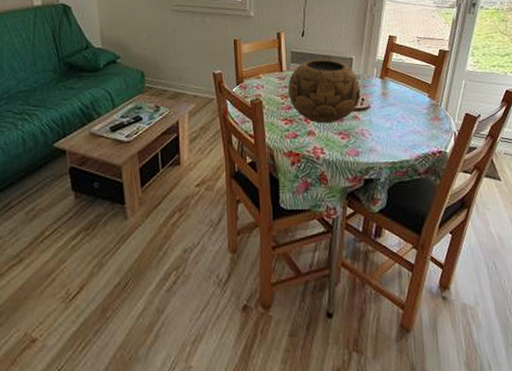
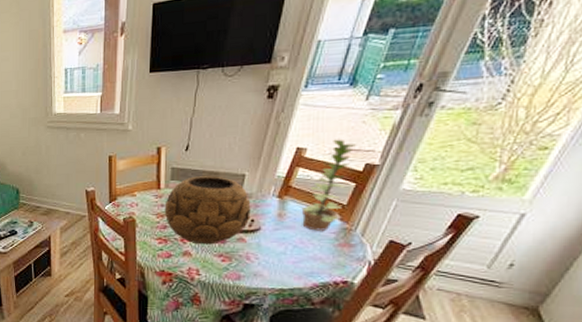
plant: none [399,29,430,107] -> present [301,139,356,231]

